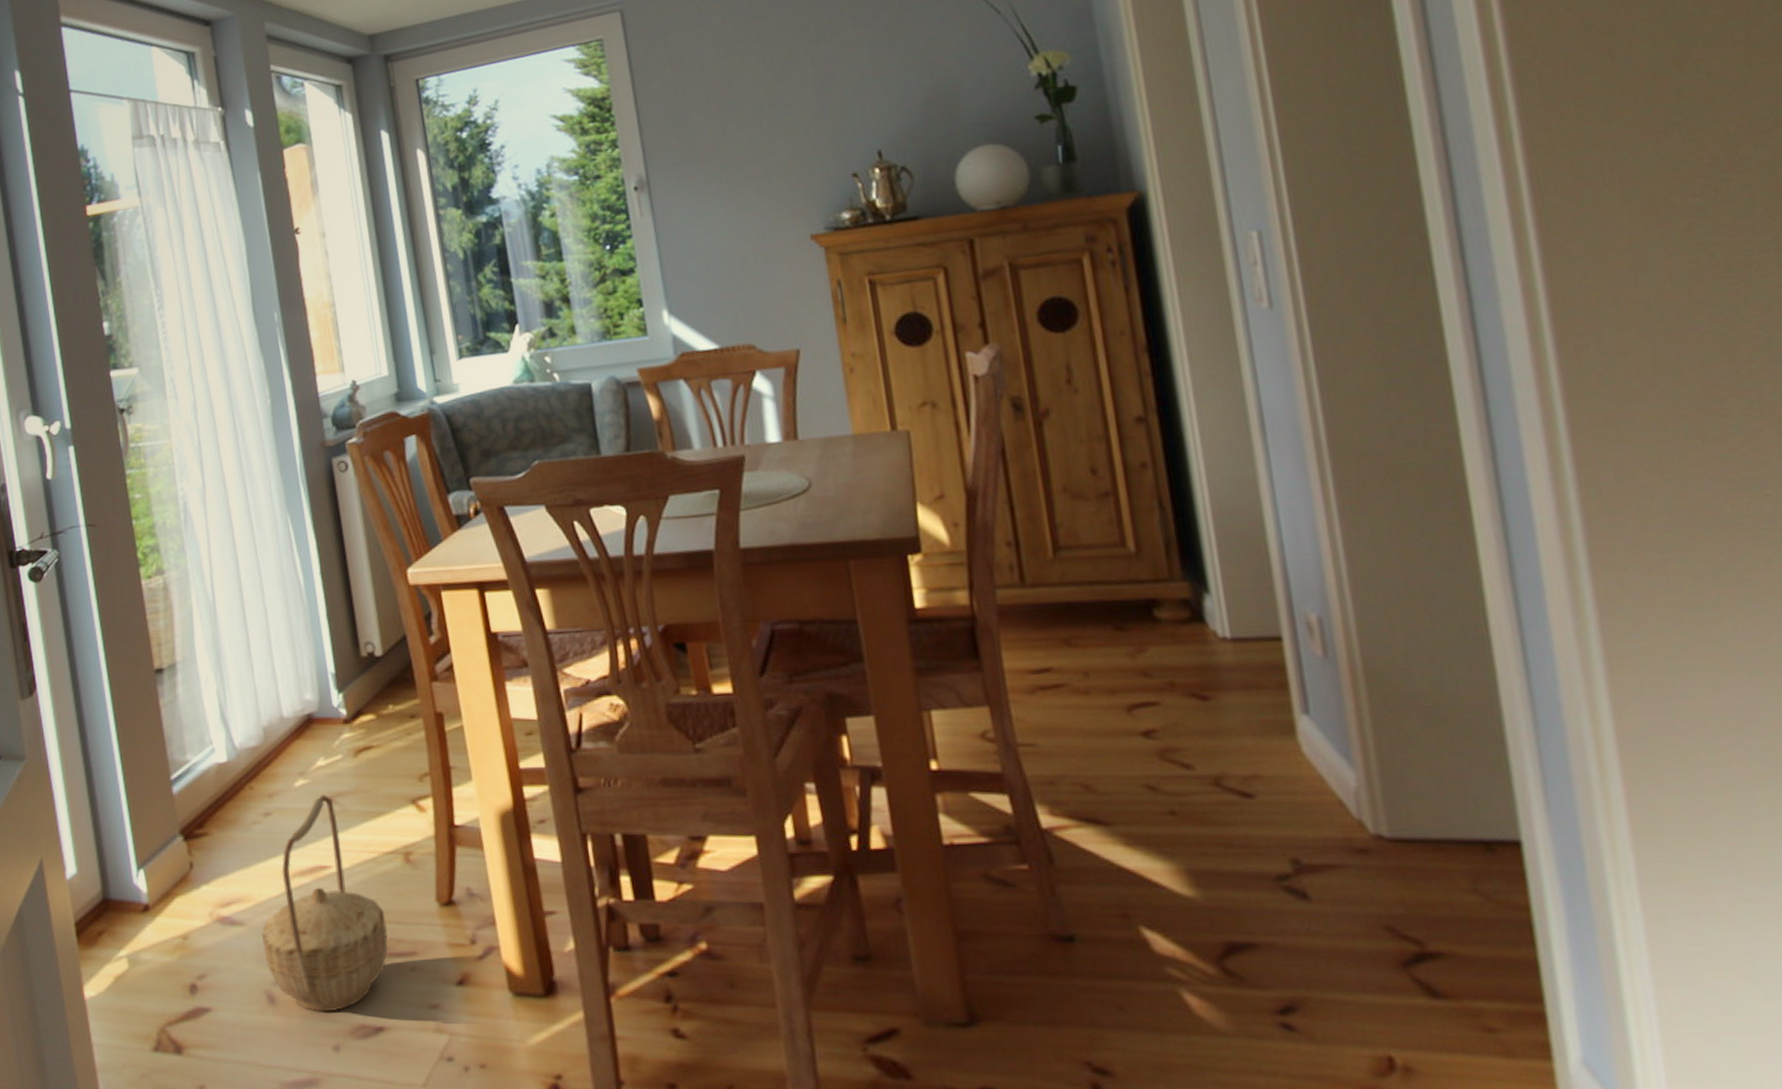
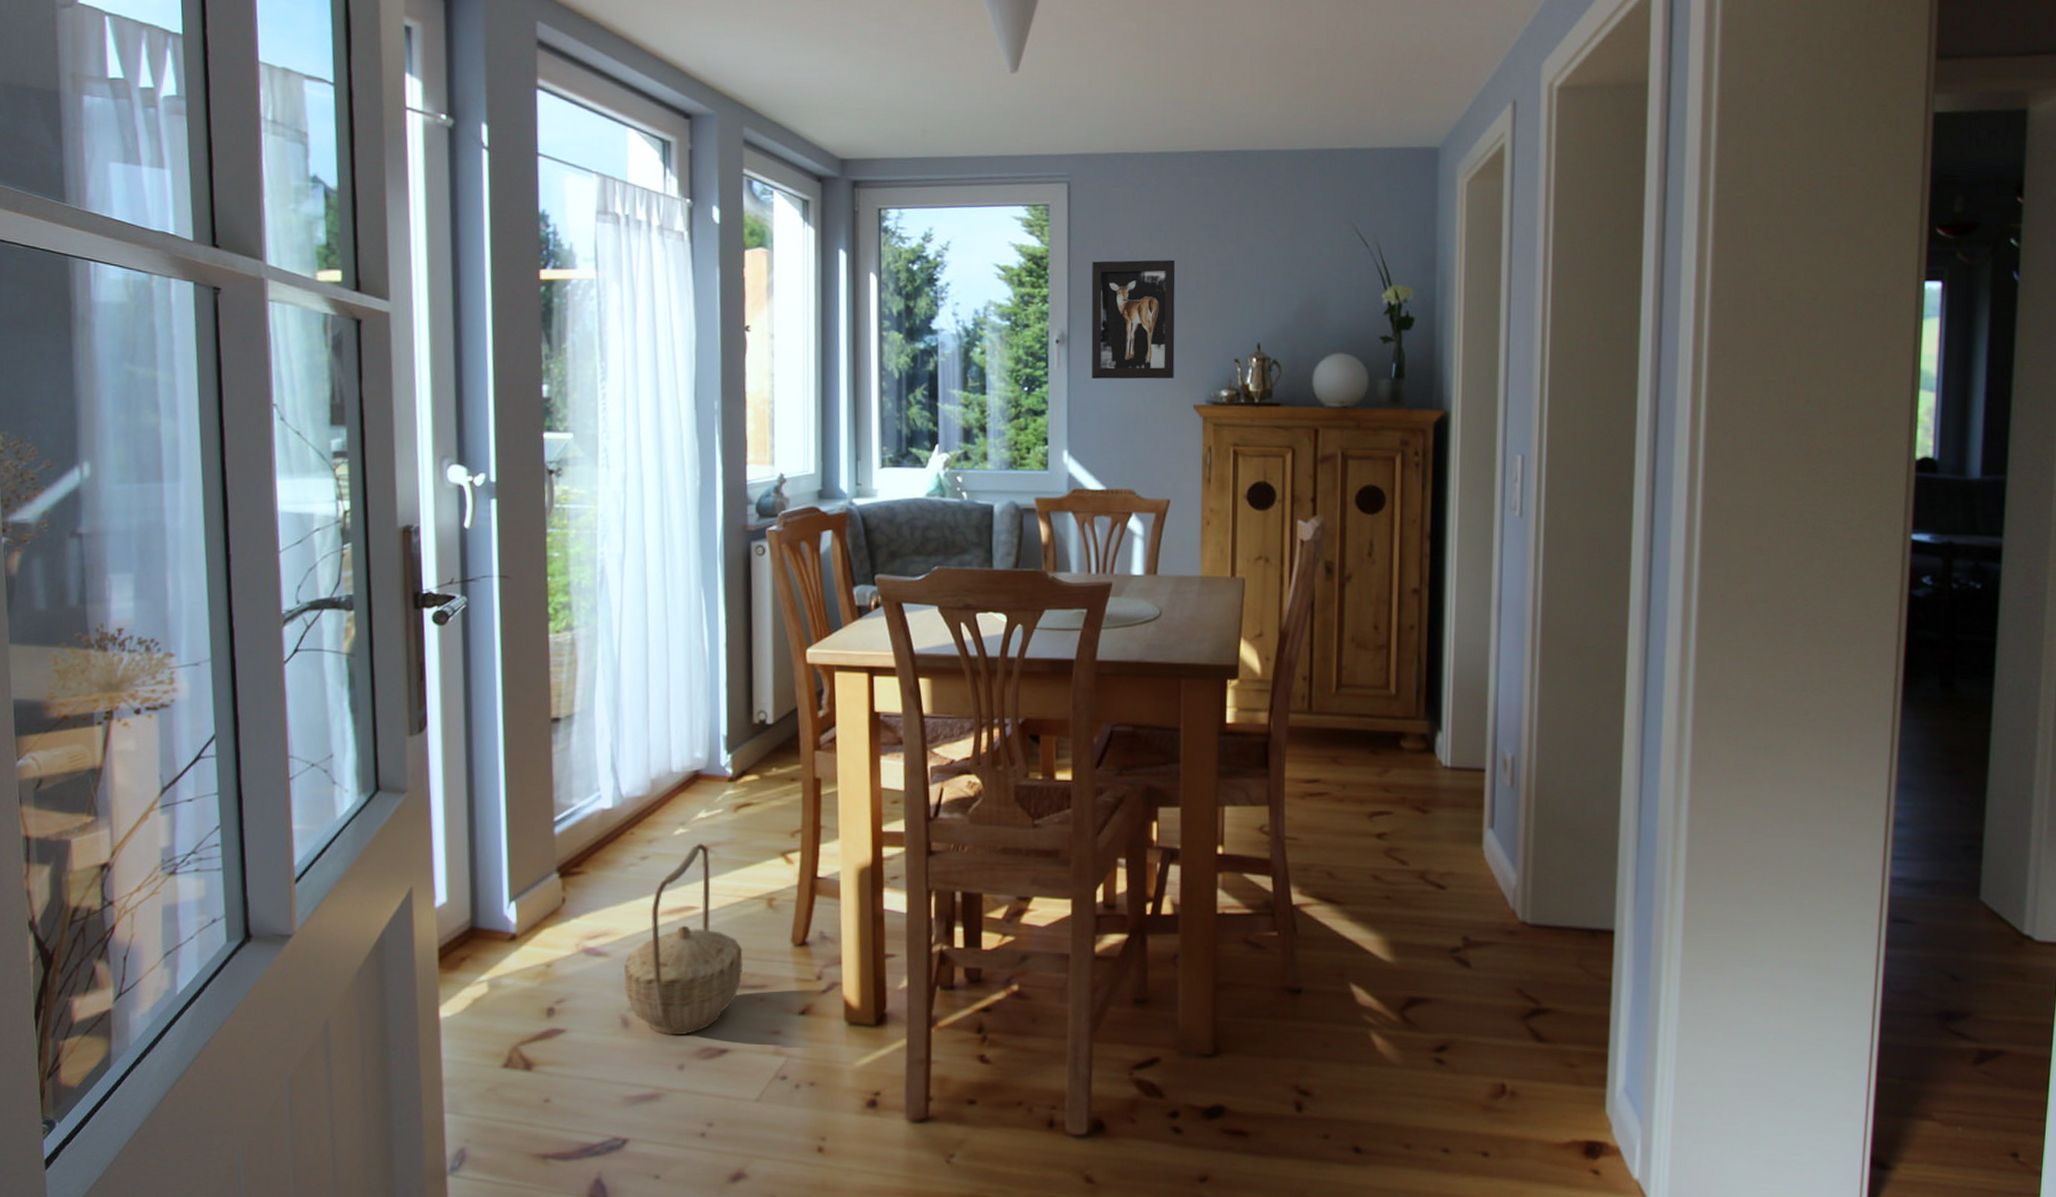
wall art: none [662,72,781,224] -> present [1091,259,1176,379]

